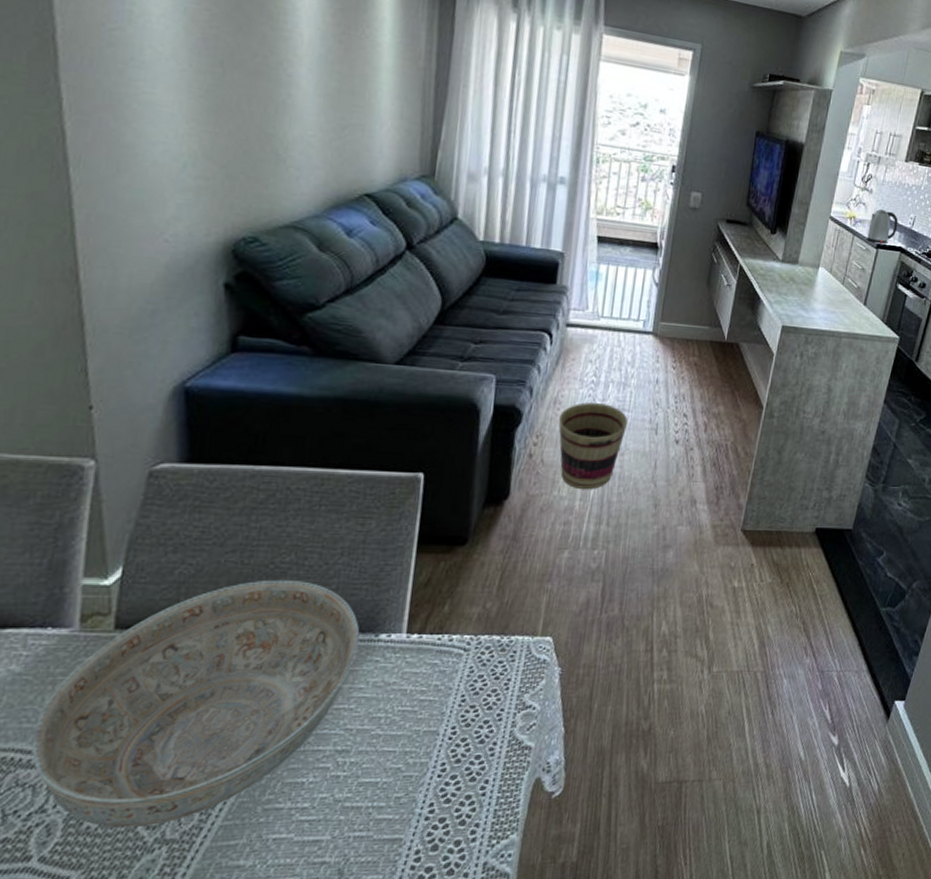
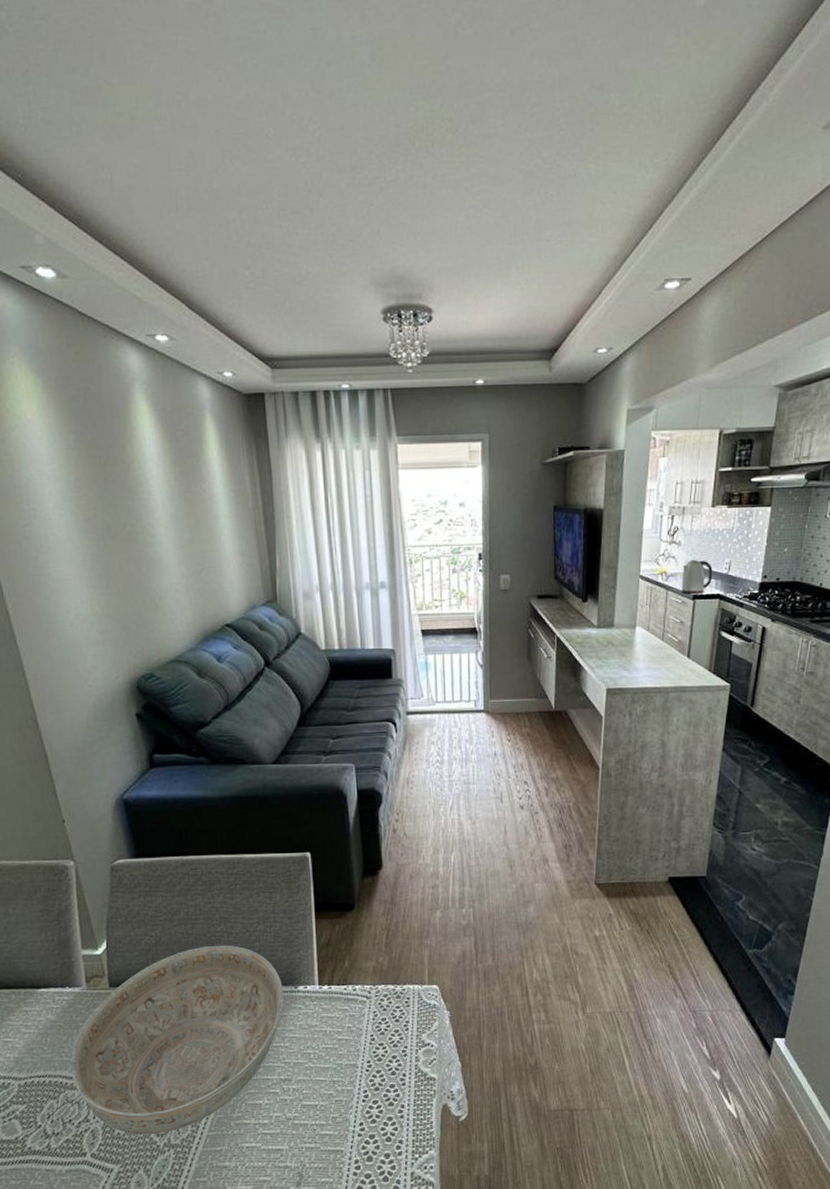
basket: present [558,402,629,490] -> none [413,779,475,857]

